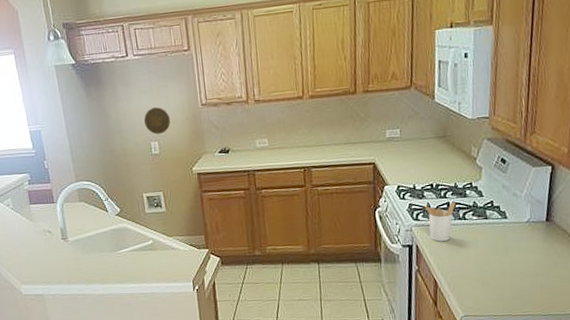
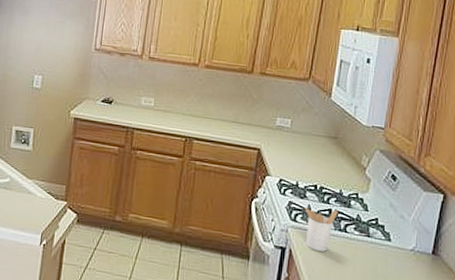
decorative plate: present [144,107,170,135] -> none [33,41,60,69]

